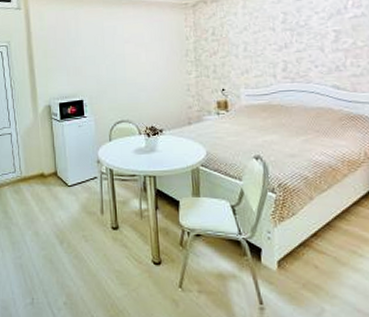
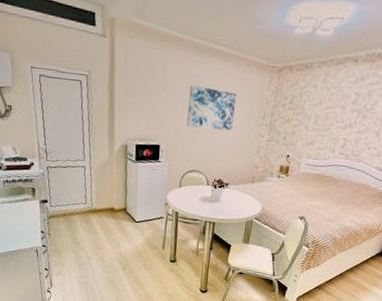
wall art: none [106,35,156,77] -> present [186,84,236,131]

